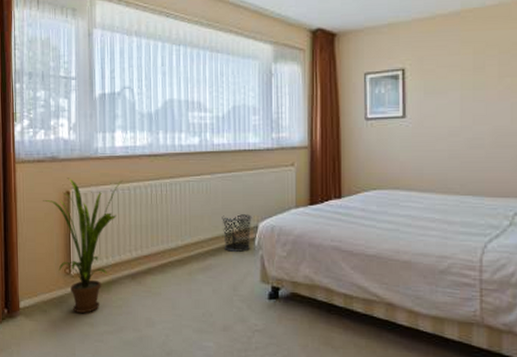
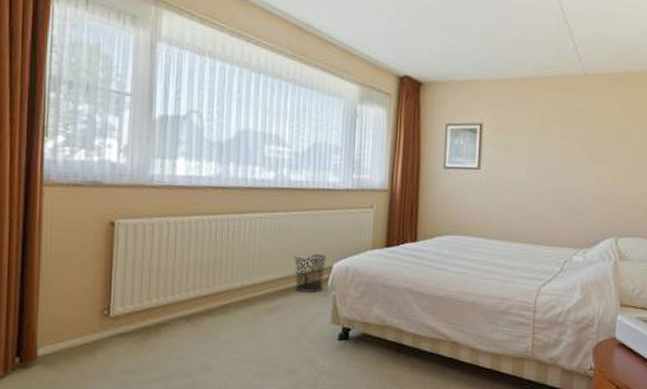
house plant: present [43,178,123,313] -> none [78,206,183,360]

